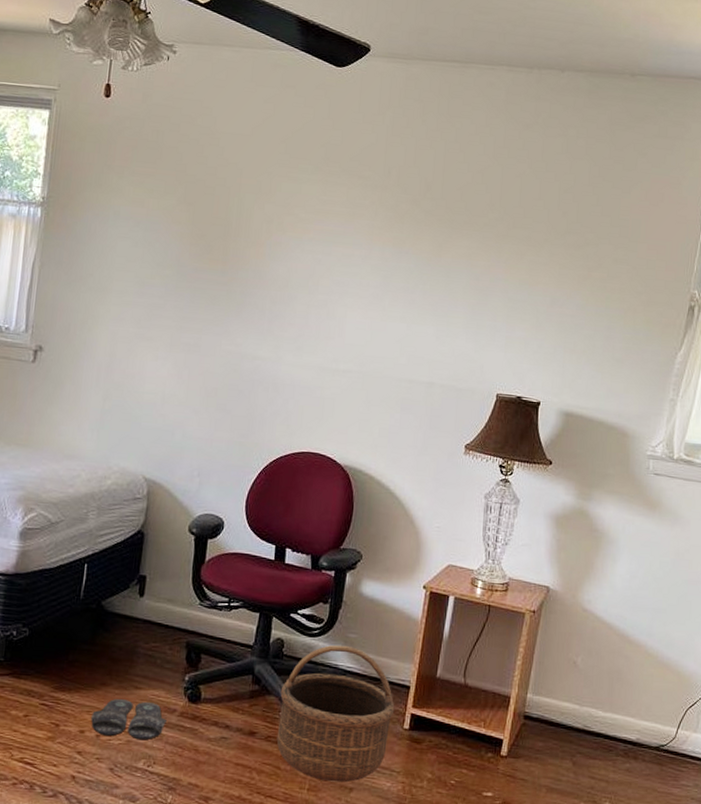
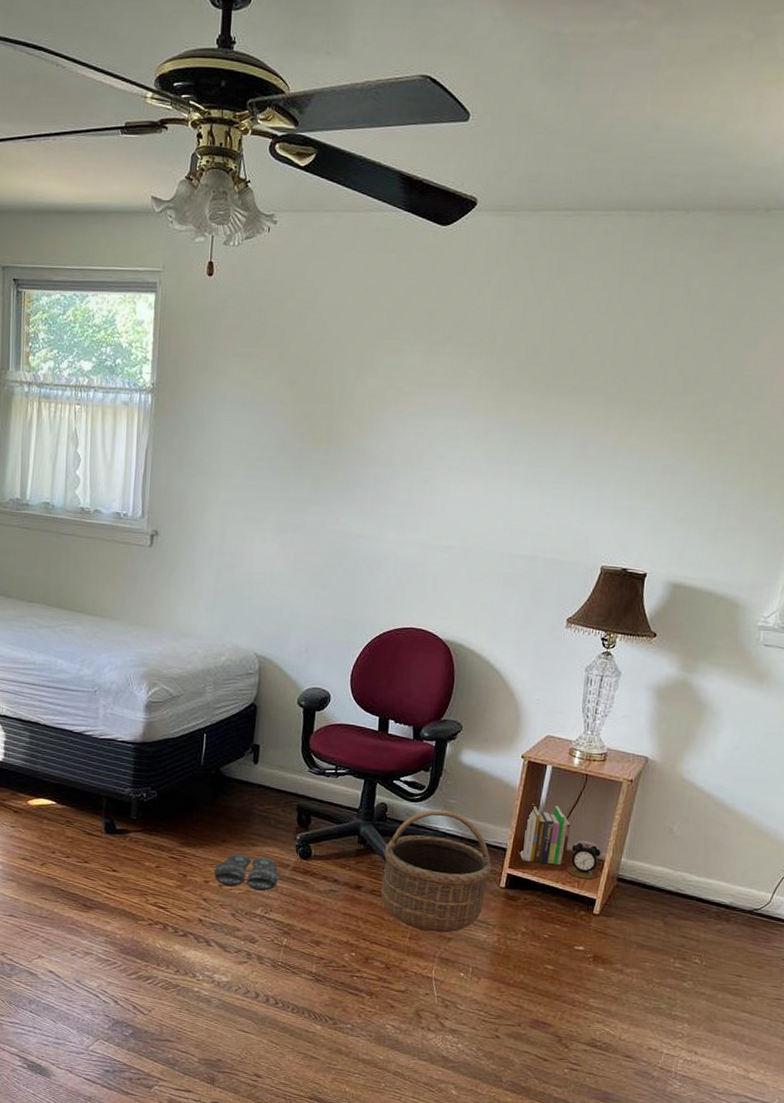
books: none [422,637,475,704] -> present [518,804,571,866]
alarm clock: none [472,676,506,718] -> present [566,840,601,880]

